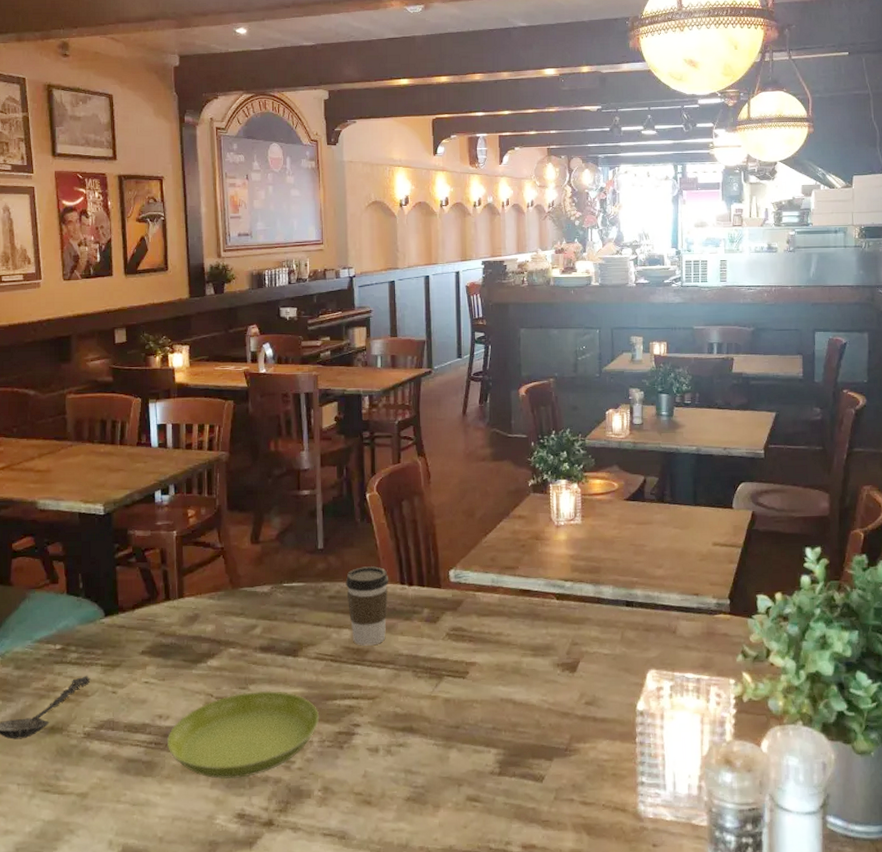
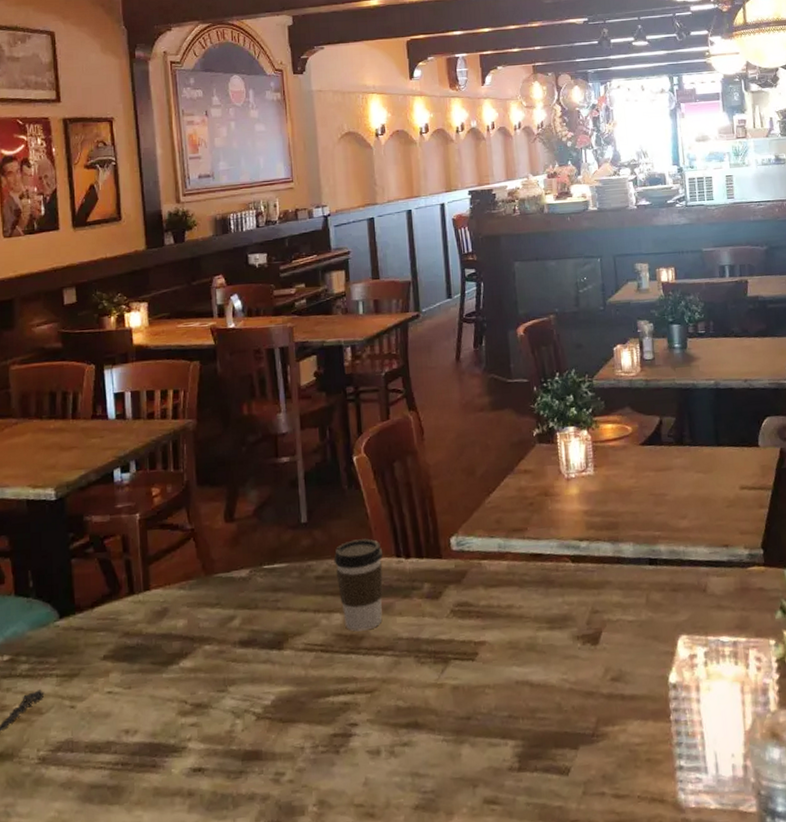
saucer: present [166,690,320,780] -> none [135,691,311,801]

